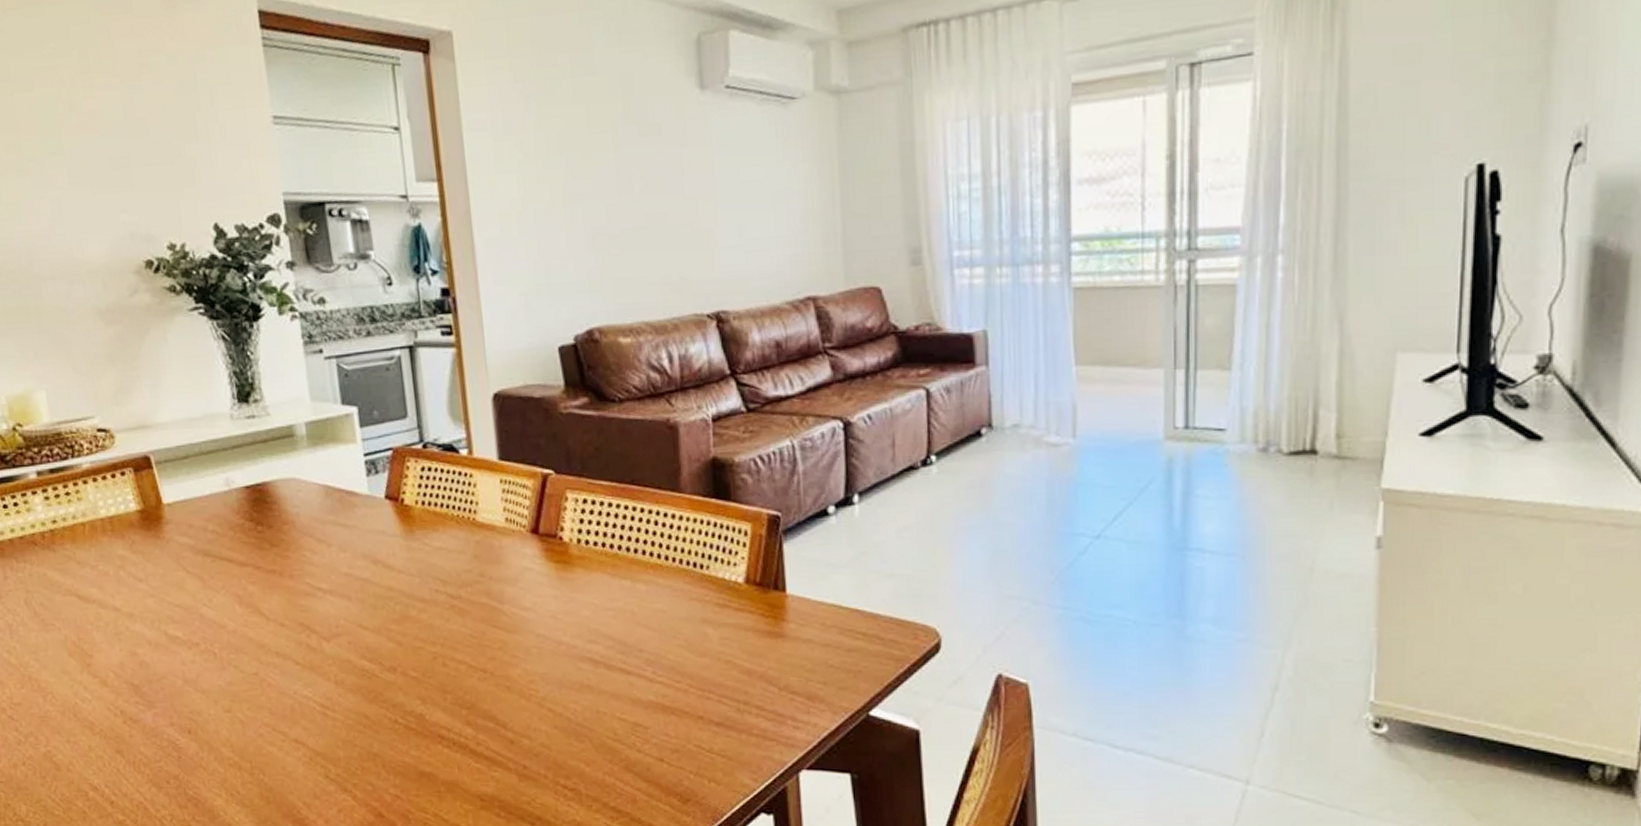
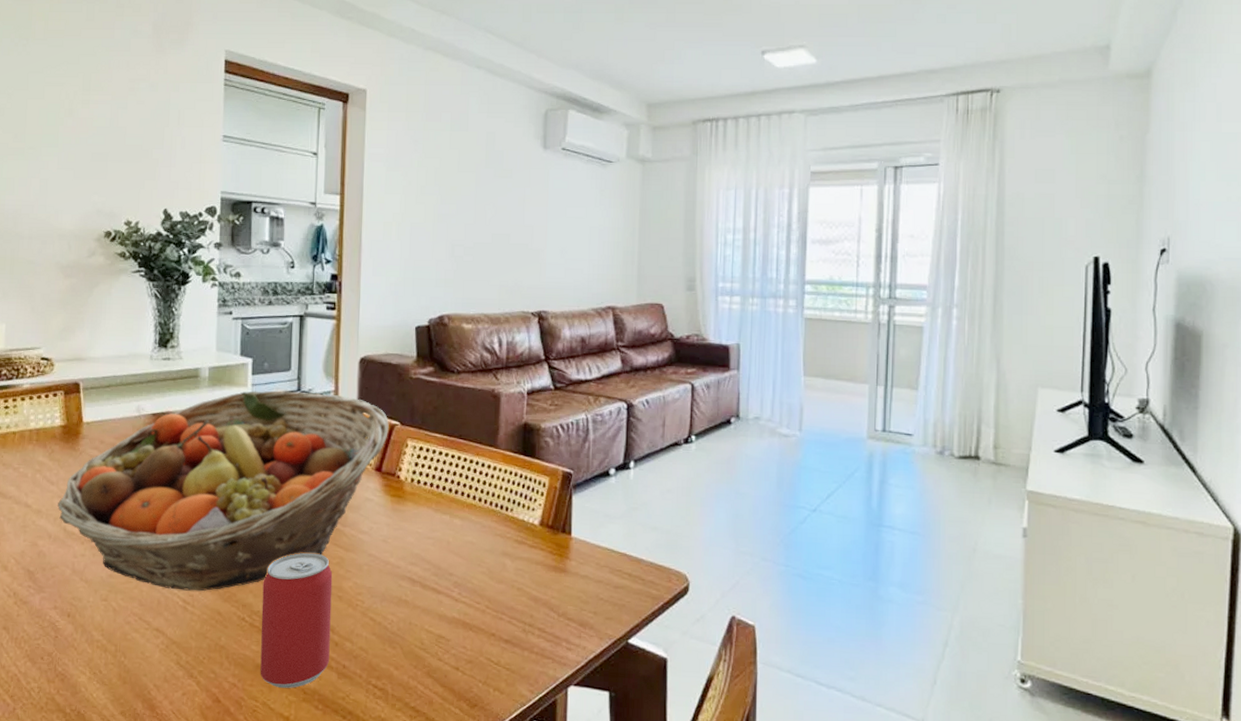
fruit basket: none [151,442,541,694] -> present [58,390,389,592]
beer can: none [412,638,506,796] -> present [260,552,333,688]

